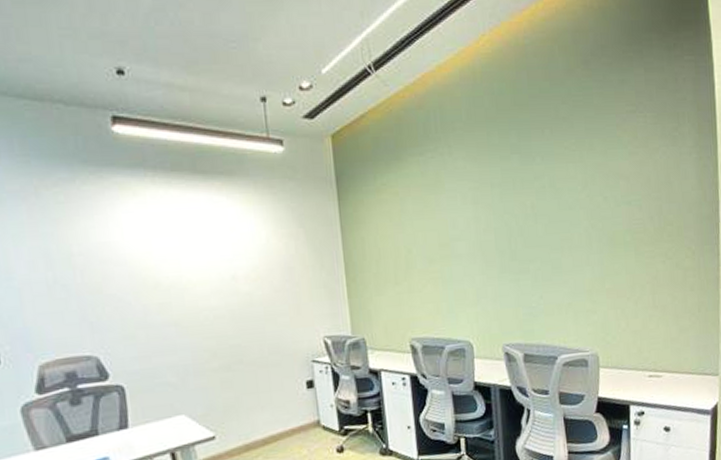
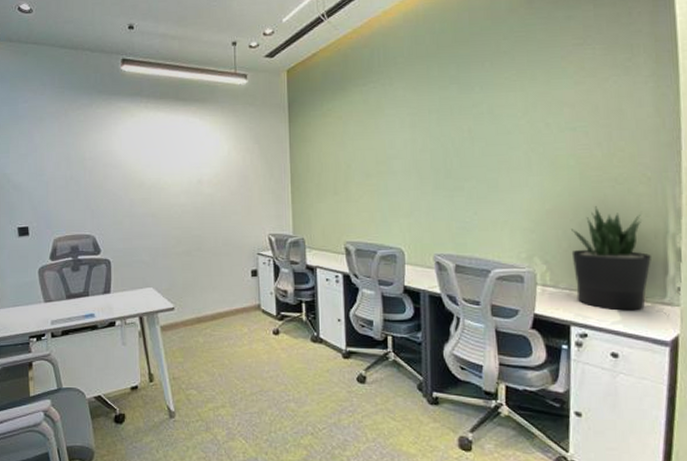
planter: none [629,283,696,385] -> present [571,206,651,311]

